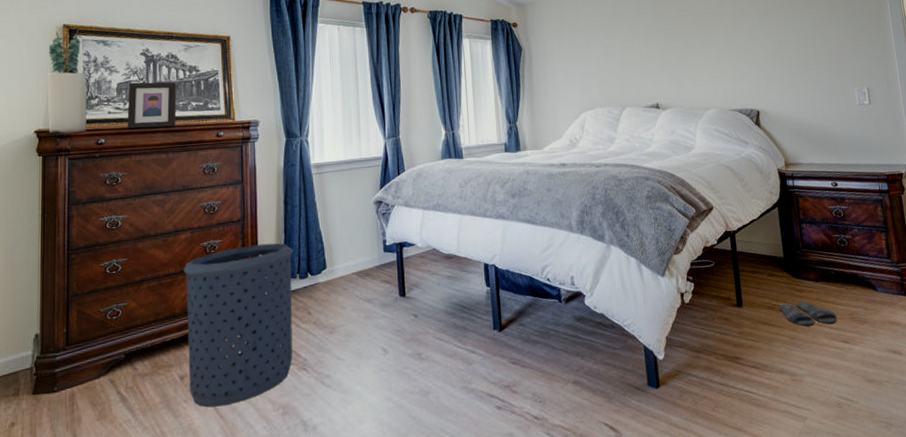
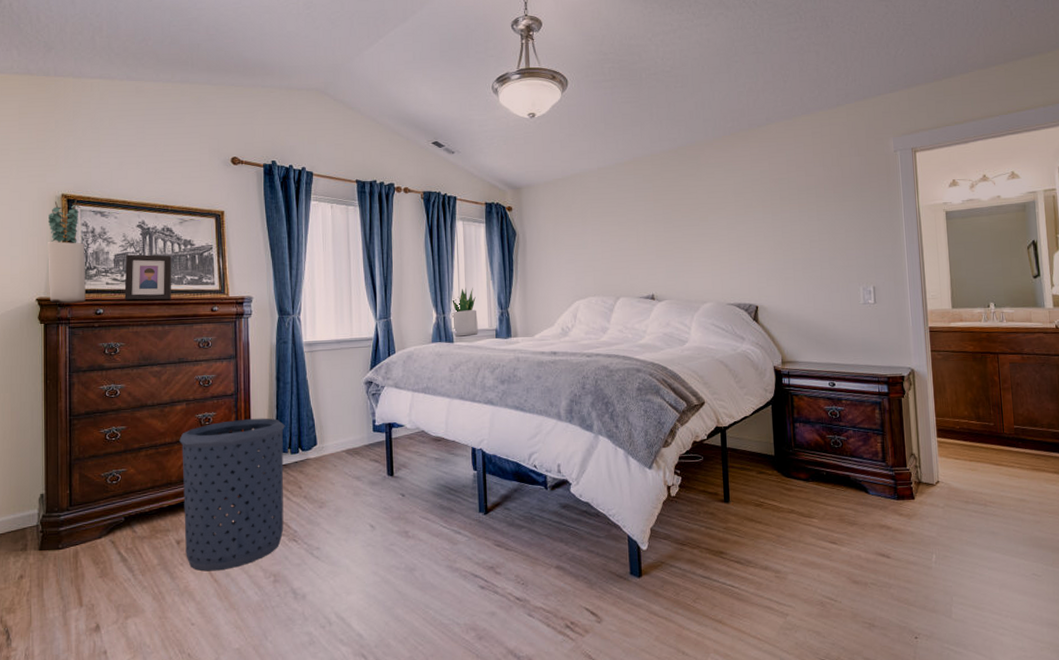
planter: none [460,103,488,154] -> present [451,287,478,338]
slippers: present [778,301,837,327] -> none [766,500,826,525]

